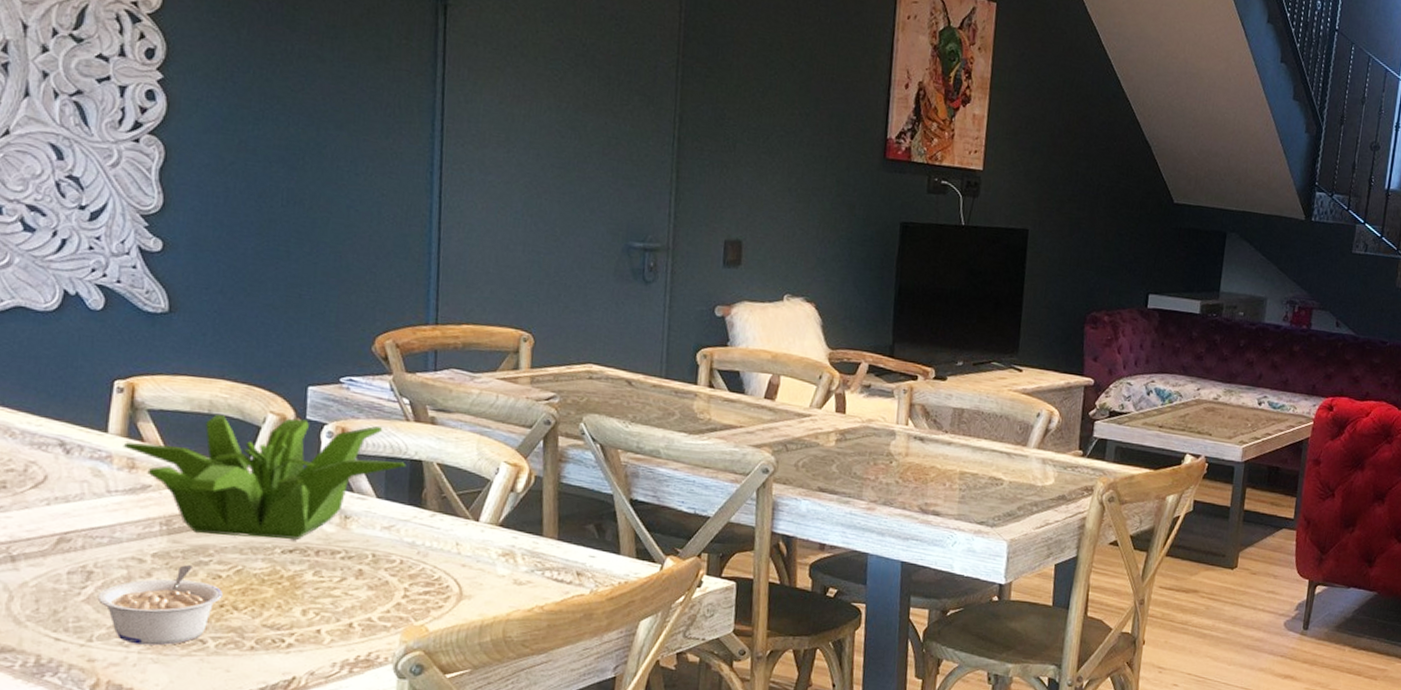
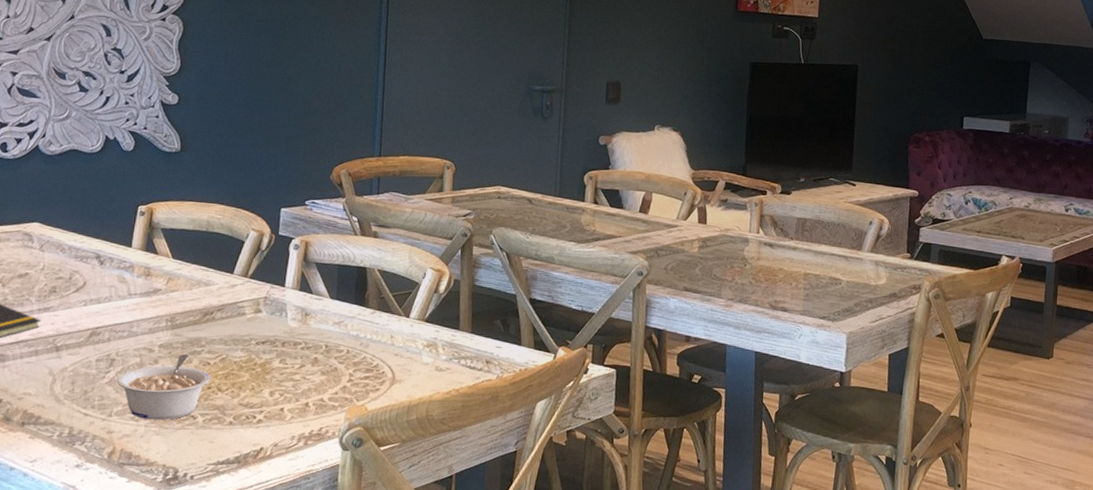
plant: present [123,414,407,540] -> none [142,231,354,333]

